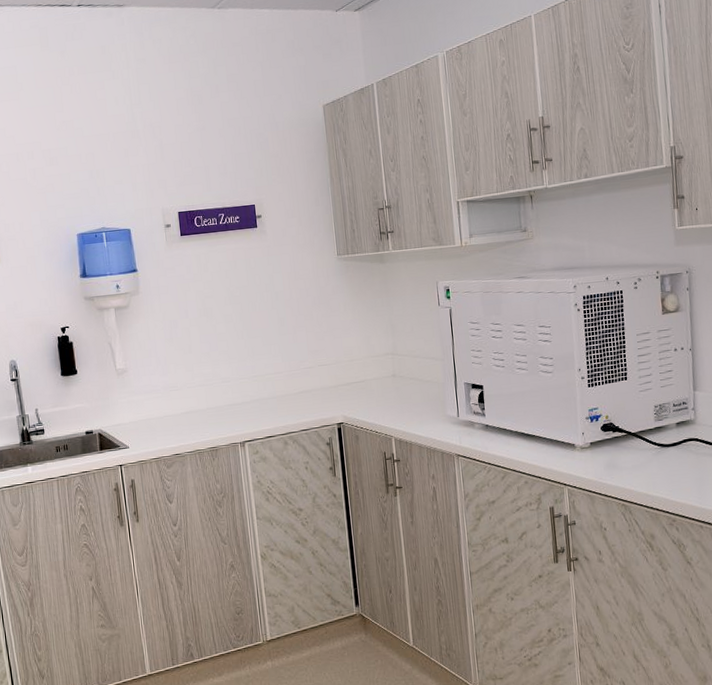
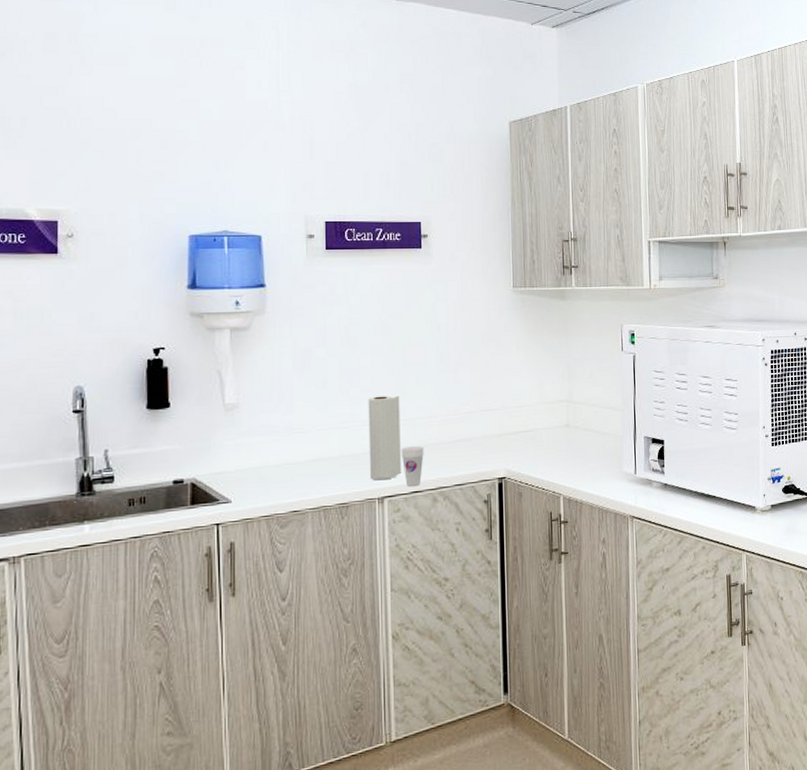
paper towel roll: none [225,356,257,428] -> present [368,396,401,481]
cup: none [255,398,274,433] -> present [401,446,424,488]

